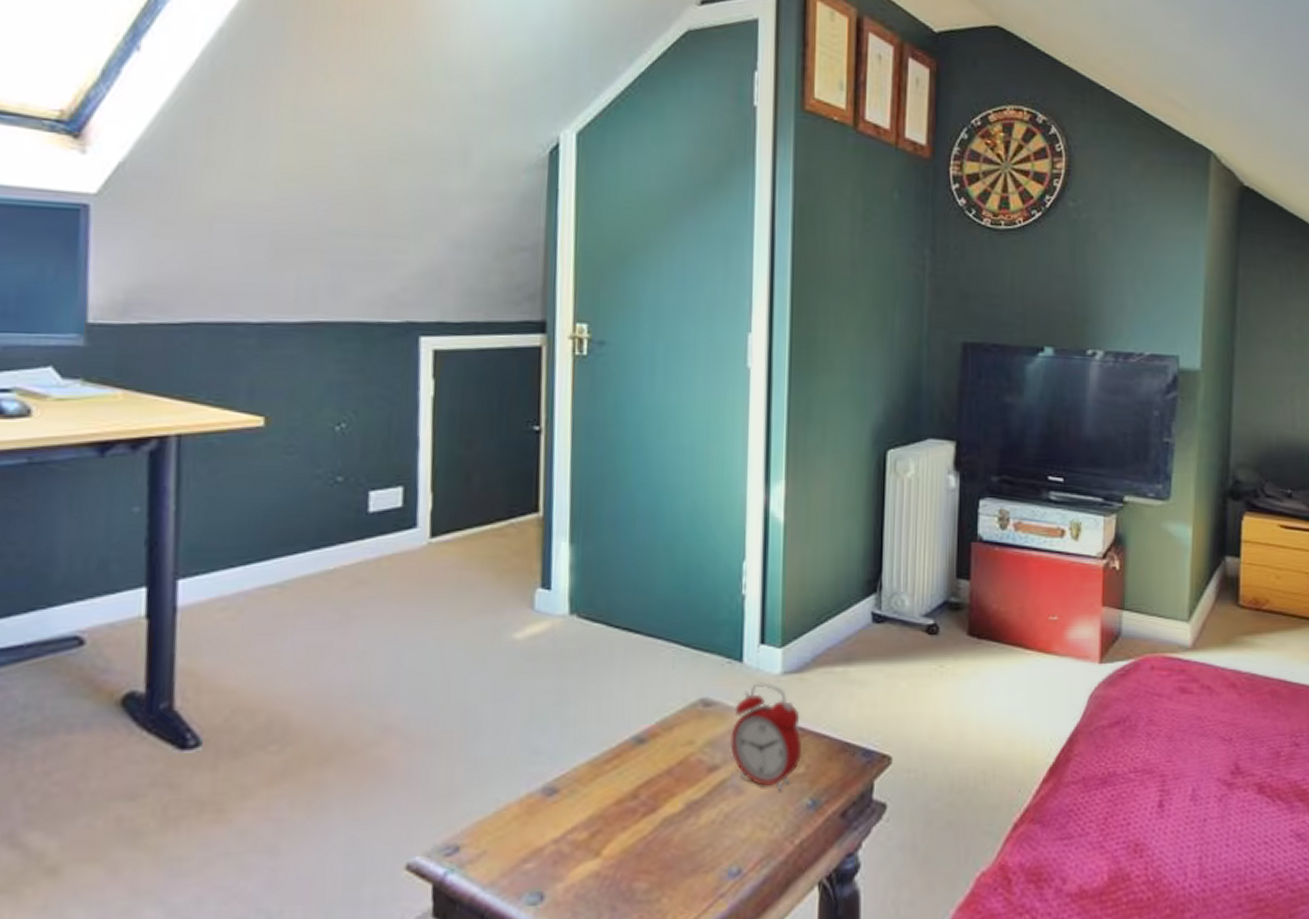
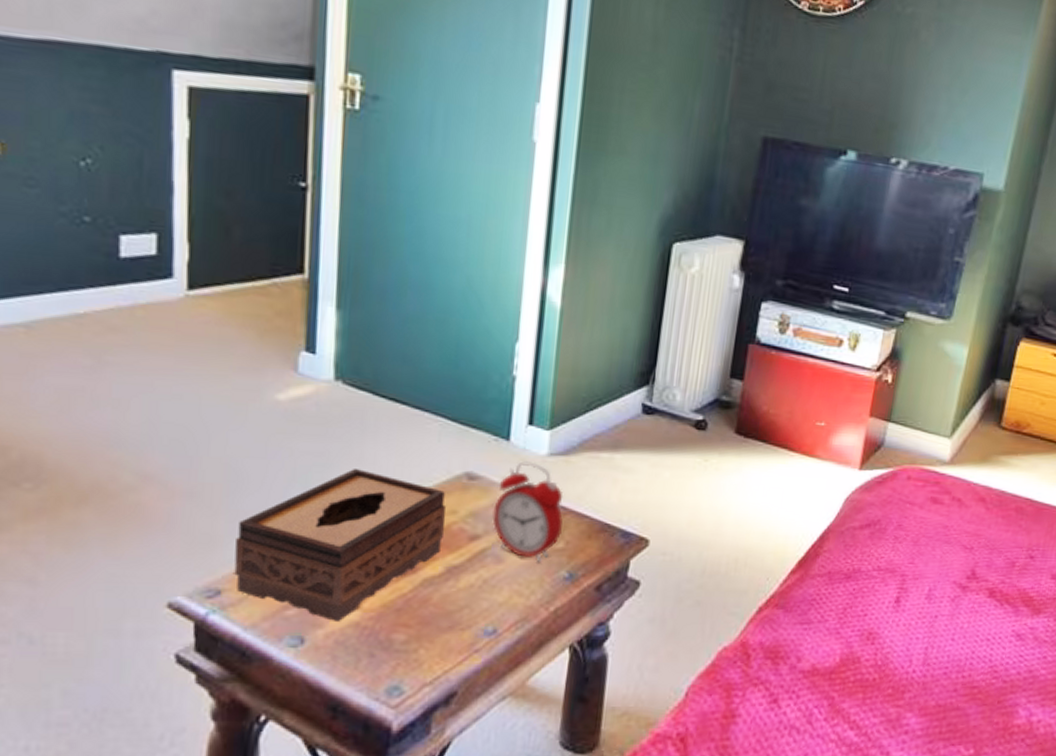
tissue box: none [473,704,683,872] -> present [234,469,446,621]

